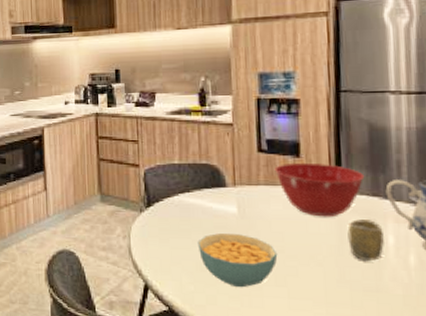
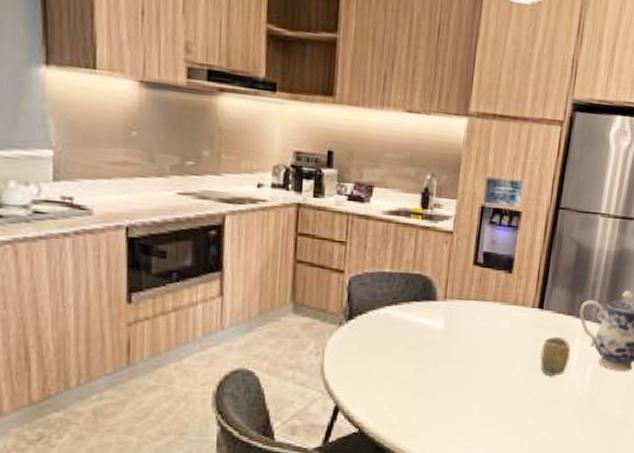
cereal bowl: present [197,233,278,288] -> none [398,350,476,406]
mixing bowl: present [274,162,365,217] -> none [486,278,565,335]

